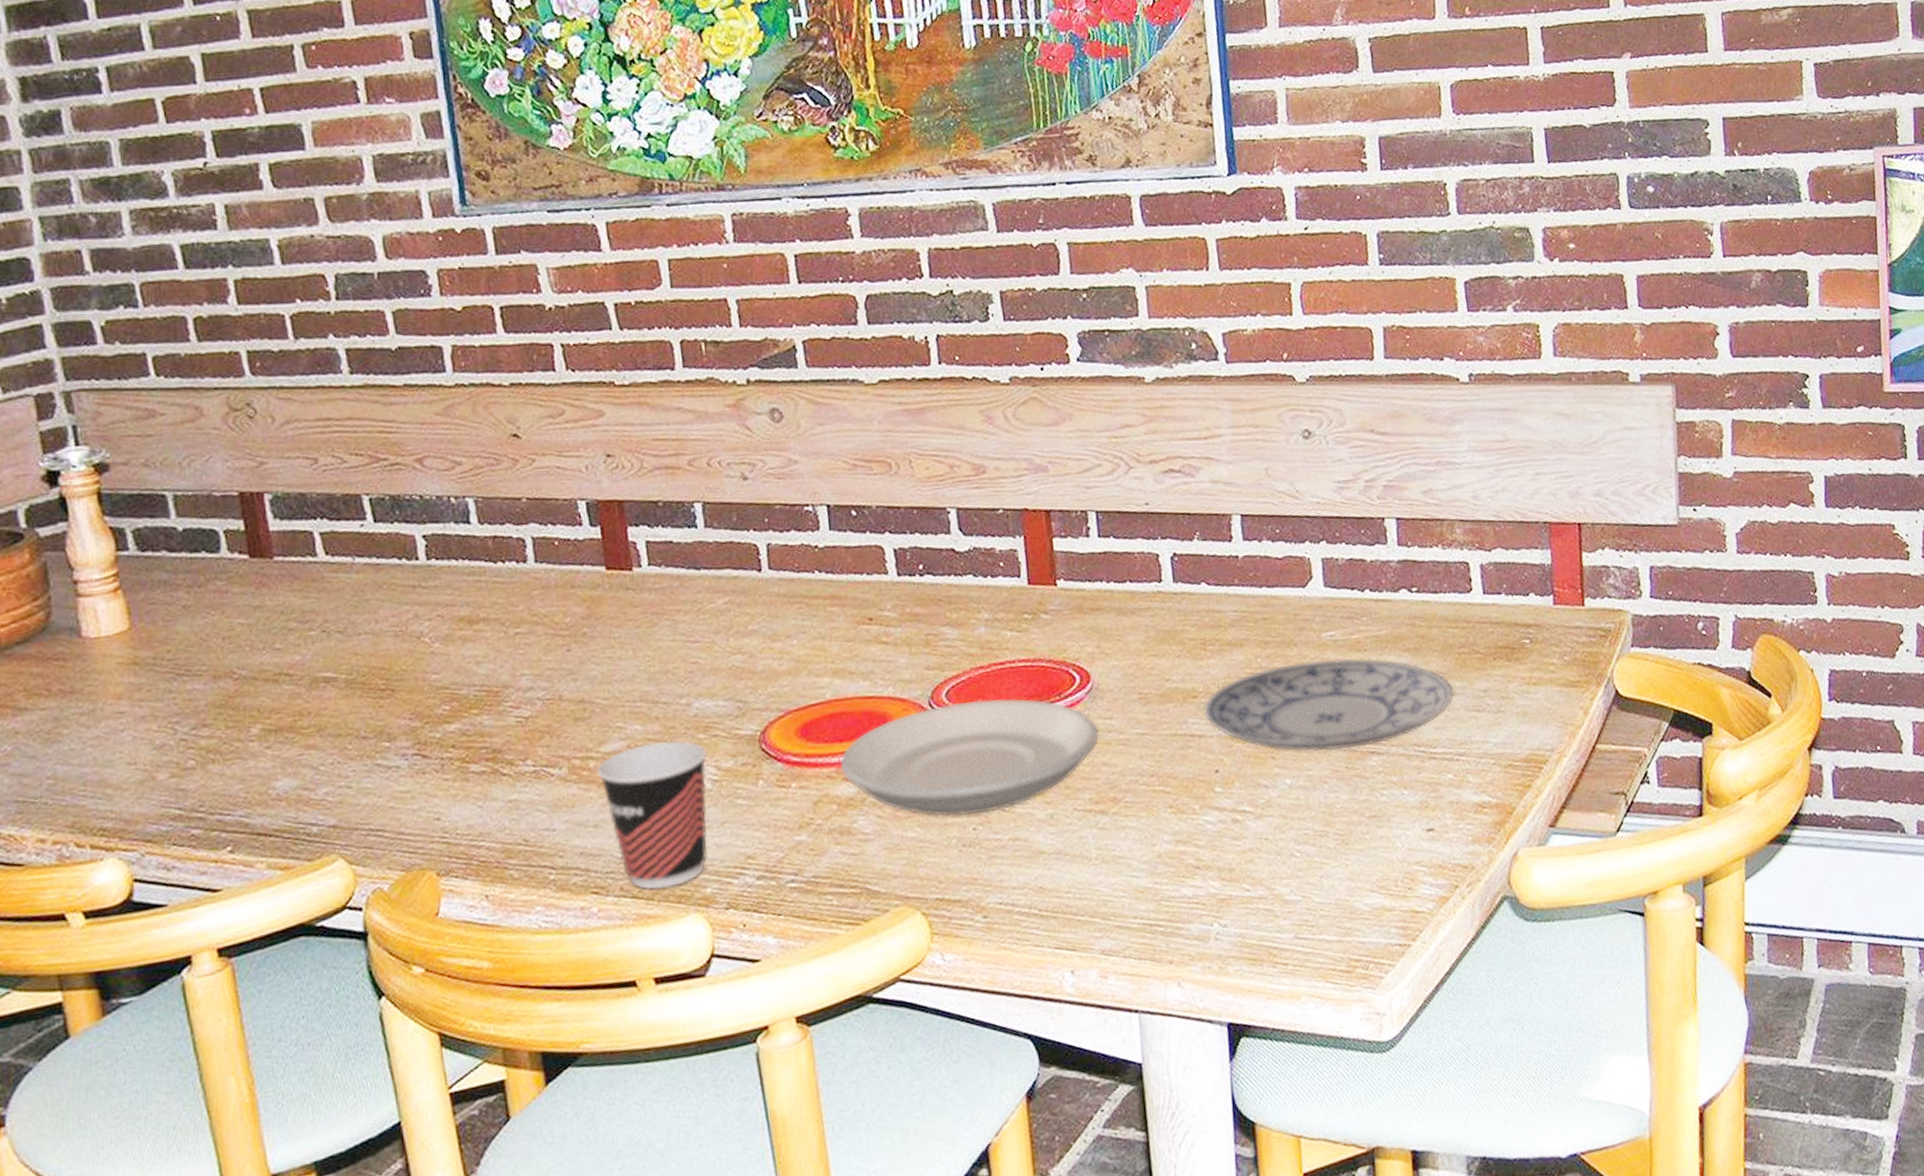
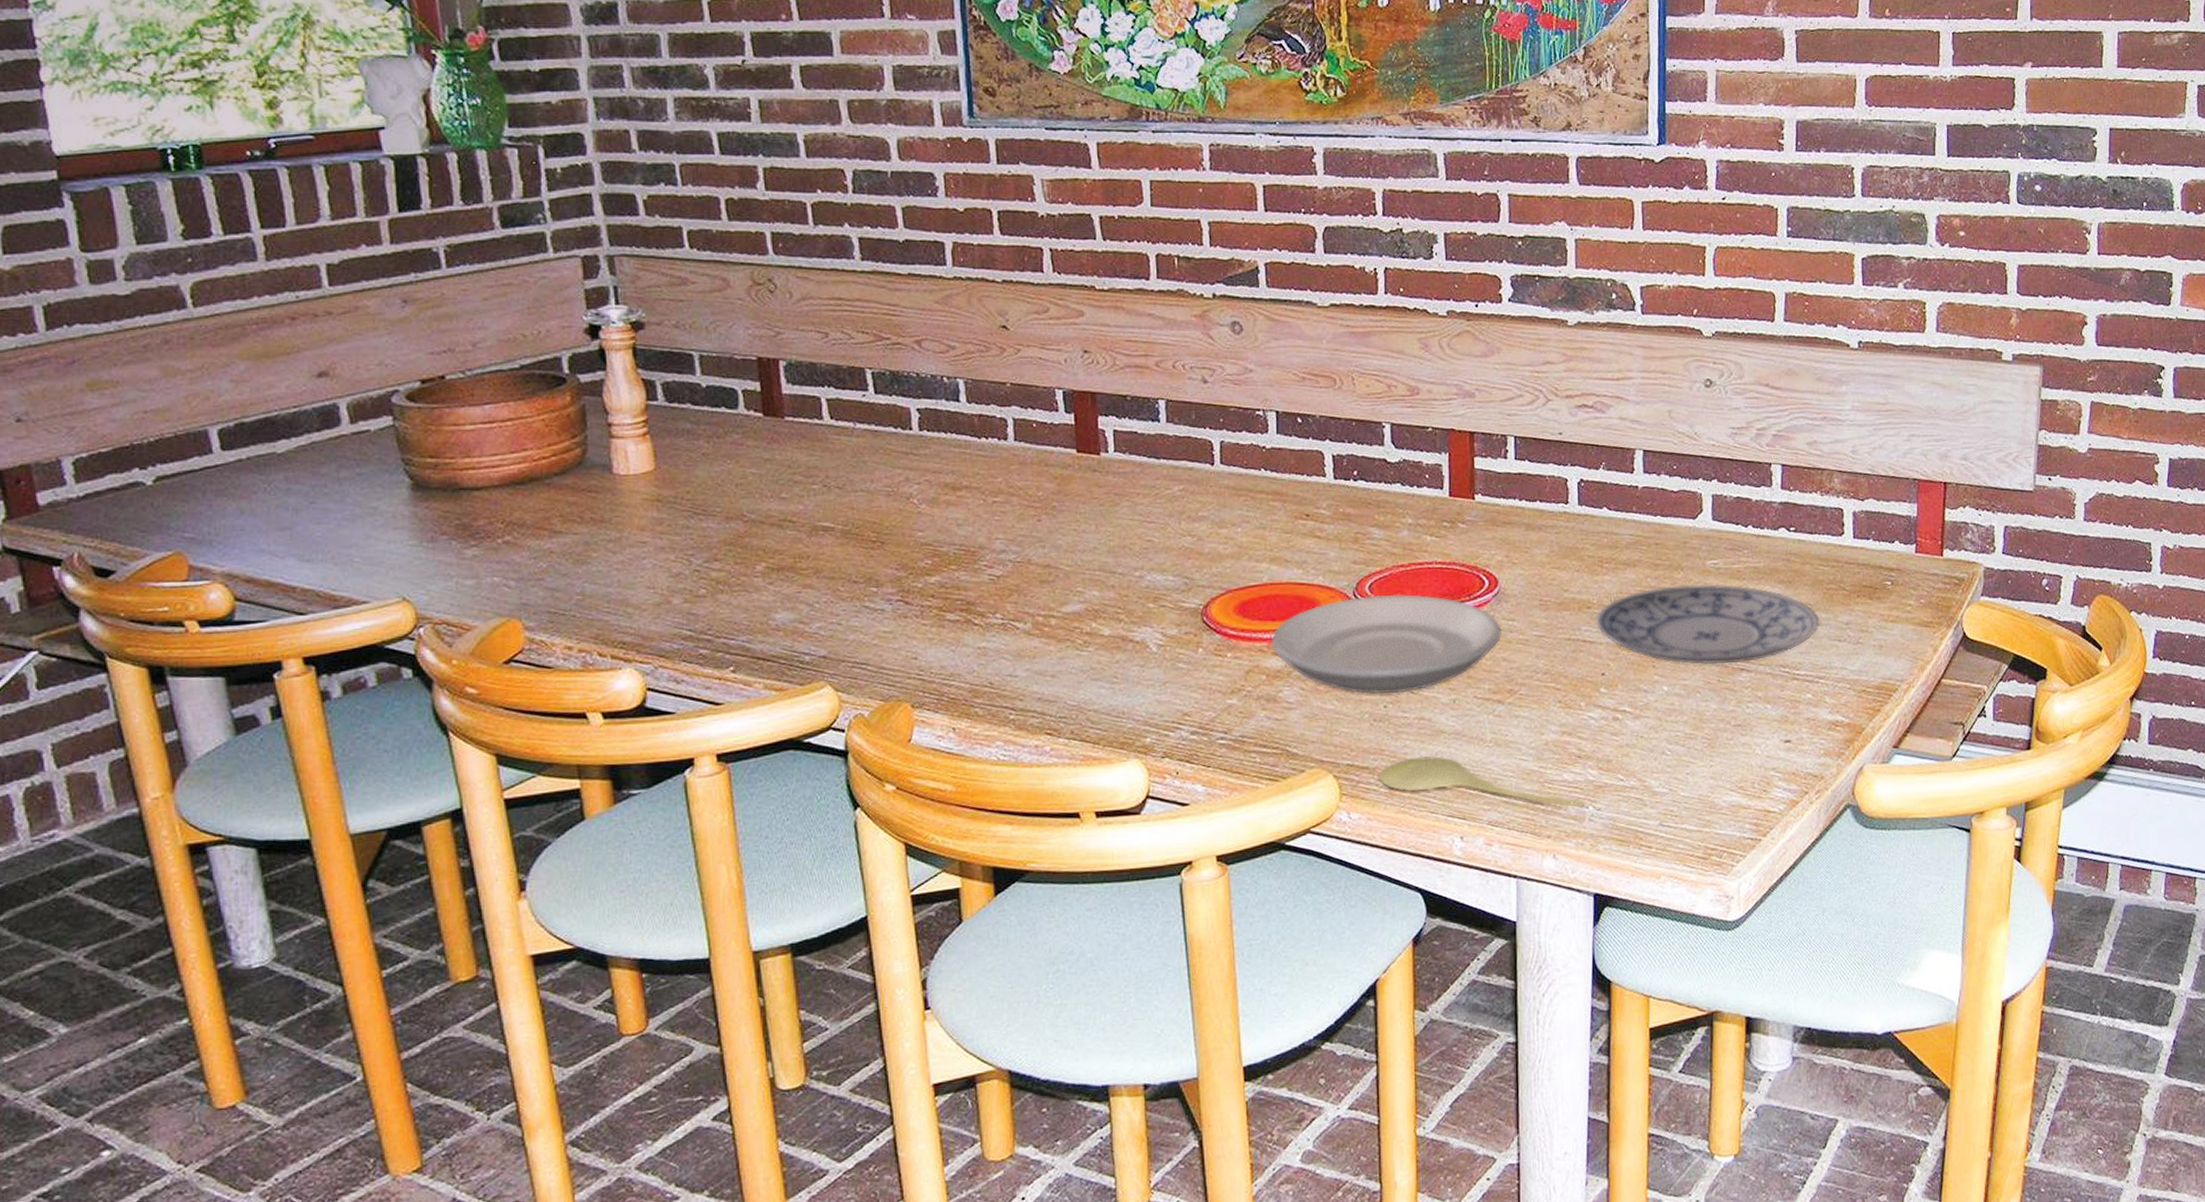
cup: present [597,740,708,890] -> none [1057,606,1156,735]
spoon: none [972,880,1211,926] -> present [1378,756,1587,807]

